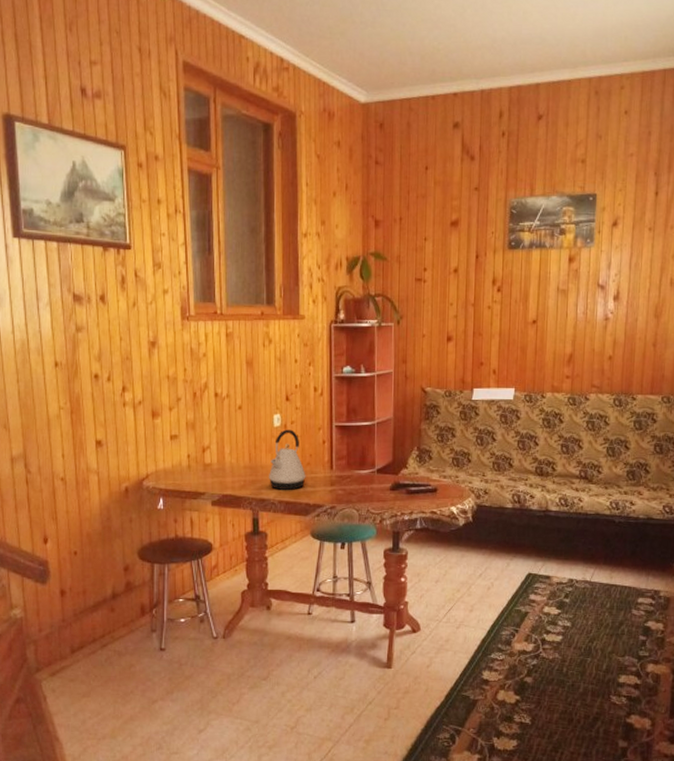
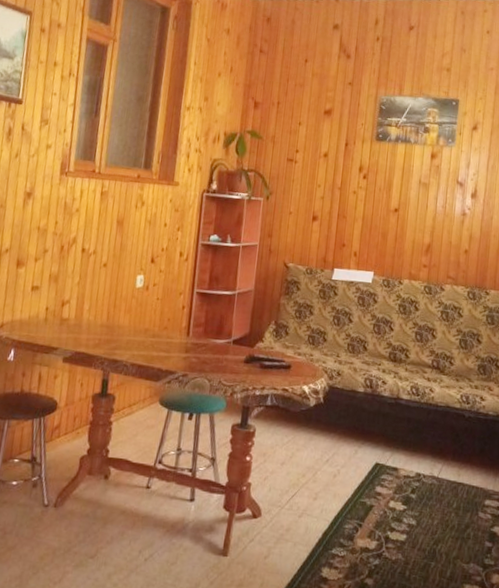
kettle: present [269,429,306,490] -> none [124,291,162,354]

